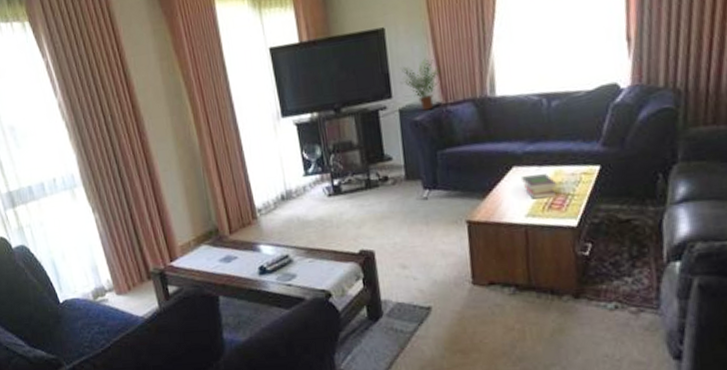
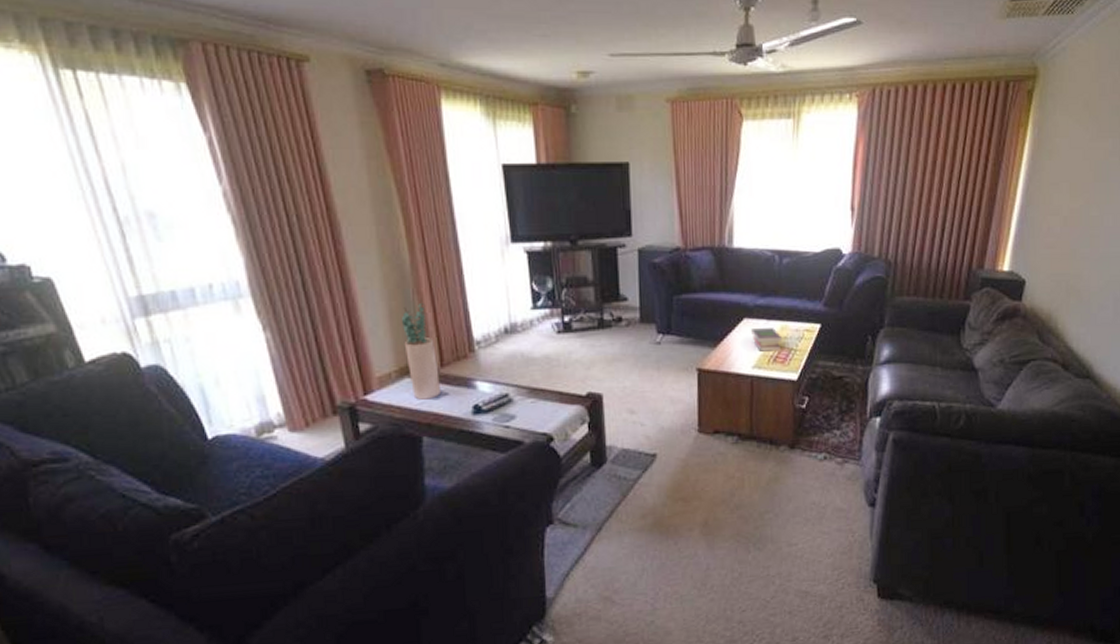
vase: none [195,176,232,264] -> present [401,299,442,400]
potted plant: present [400,59,441,112] -> none [641,201,683,255]

